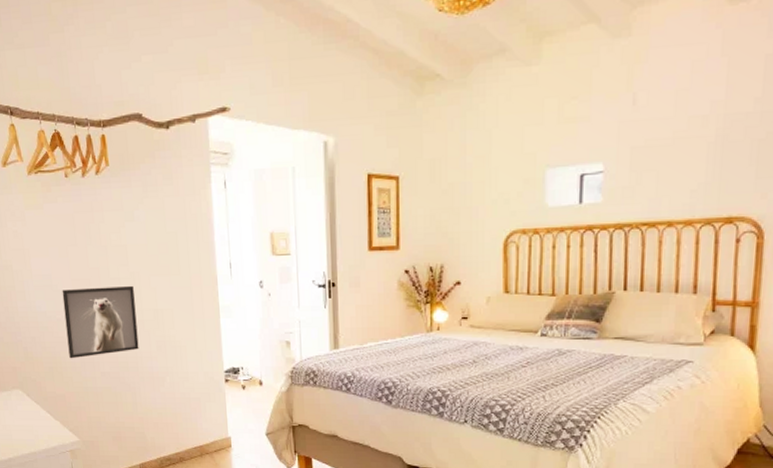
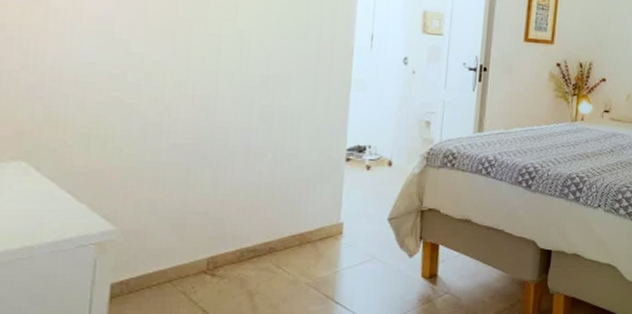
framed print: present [62,285,139,359] -> none [122,39,240,125]

